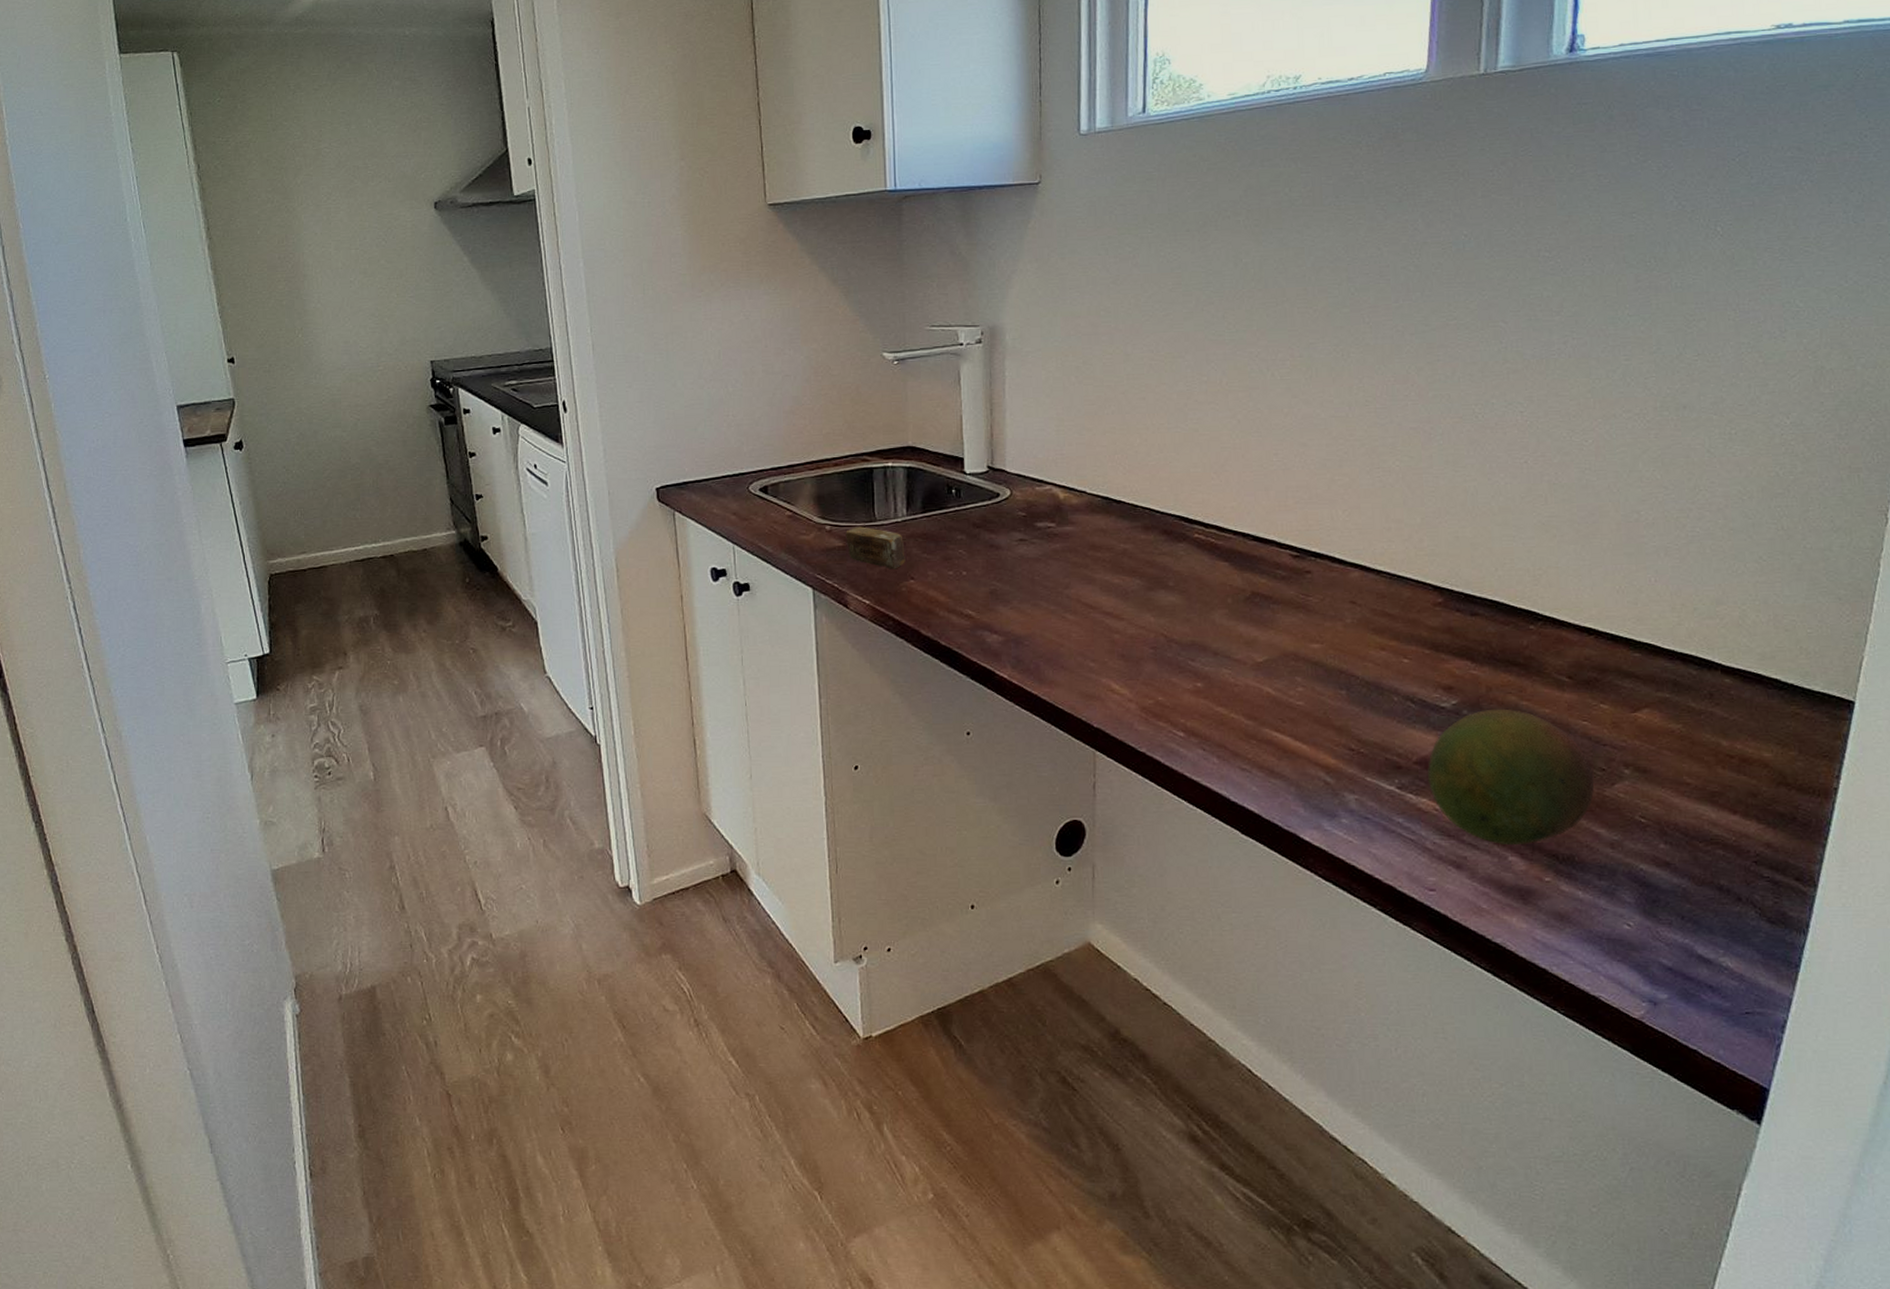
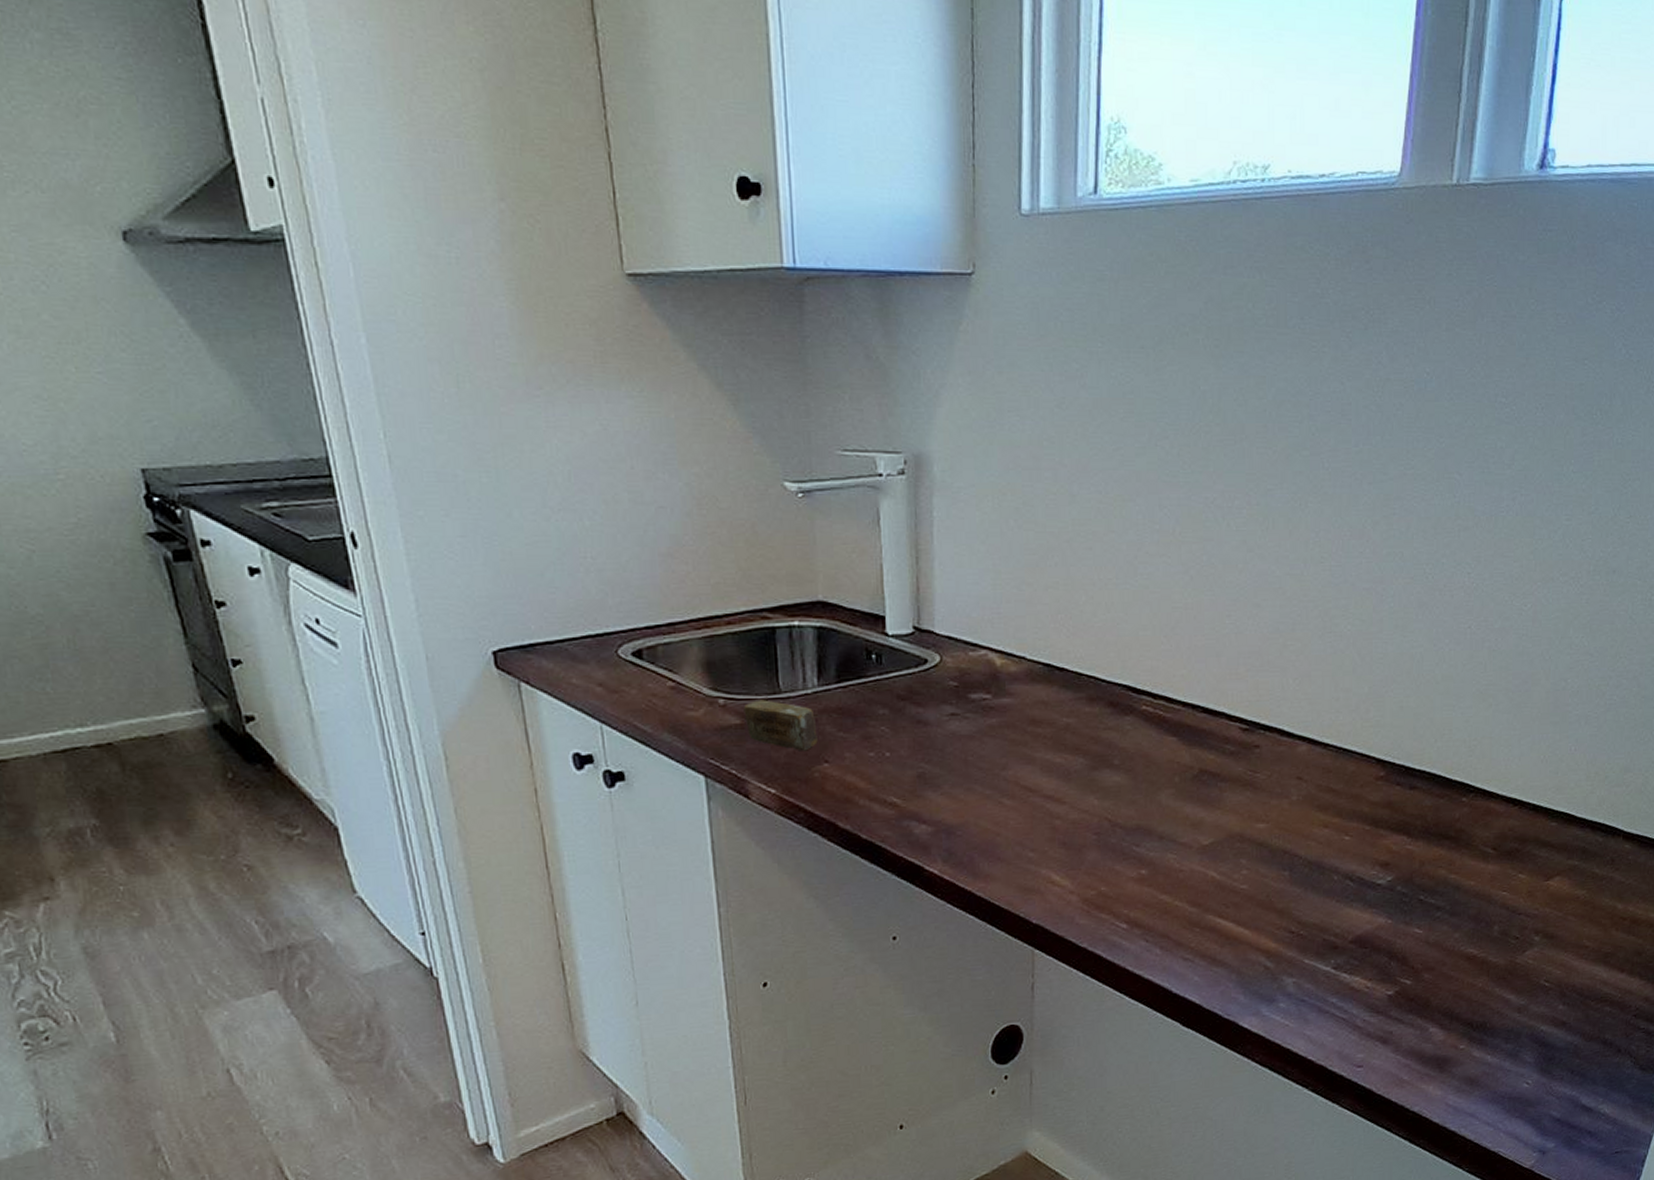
fruit: present [1427,708,1594,846] -> none [1361,882,1509,1018]

